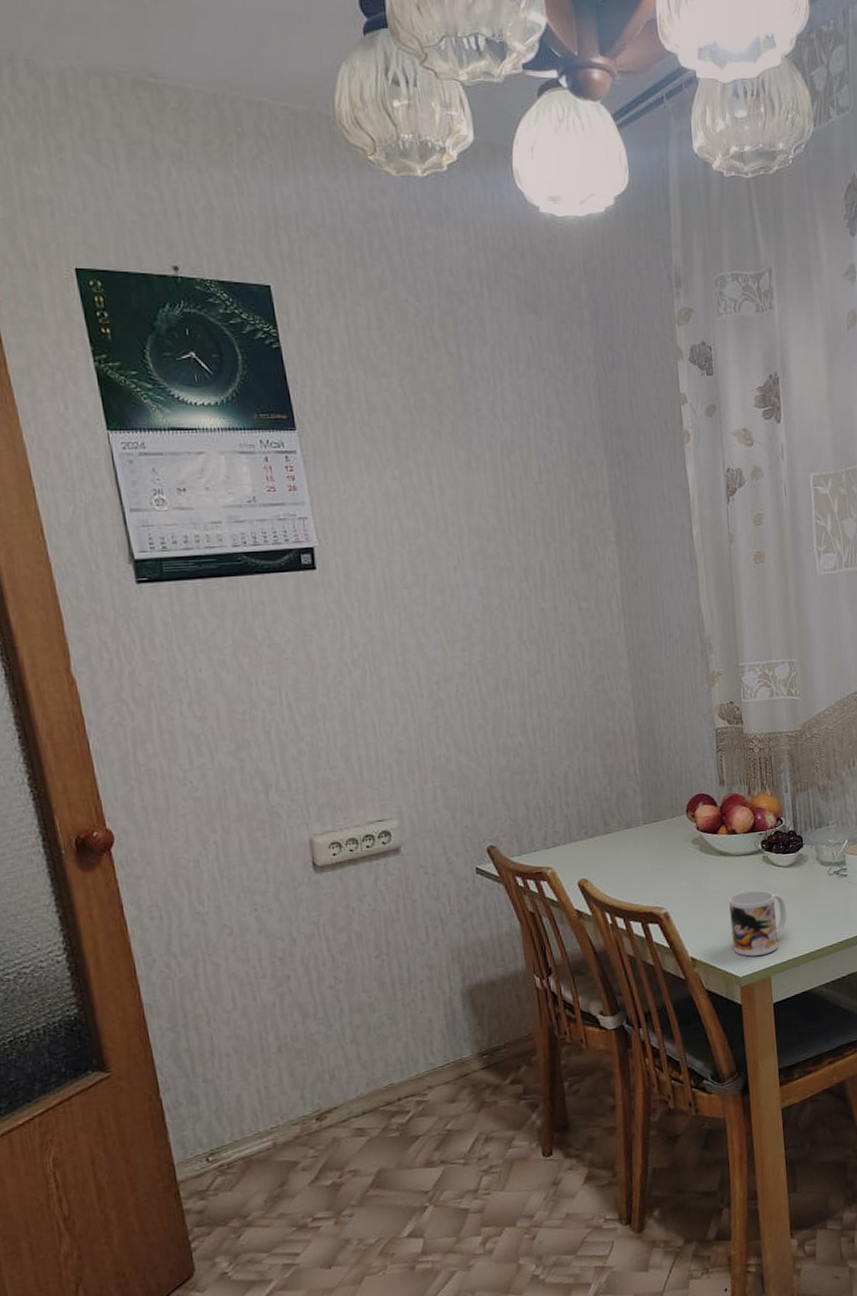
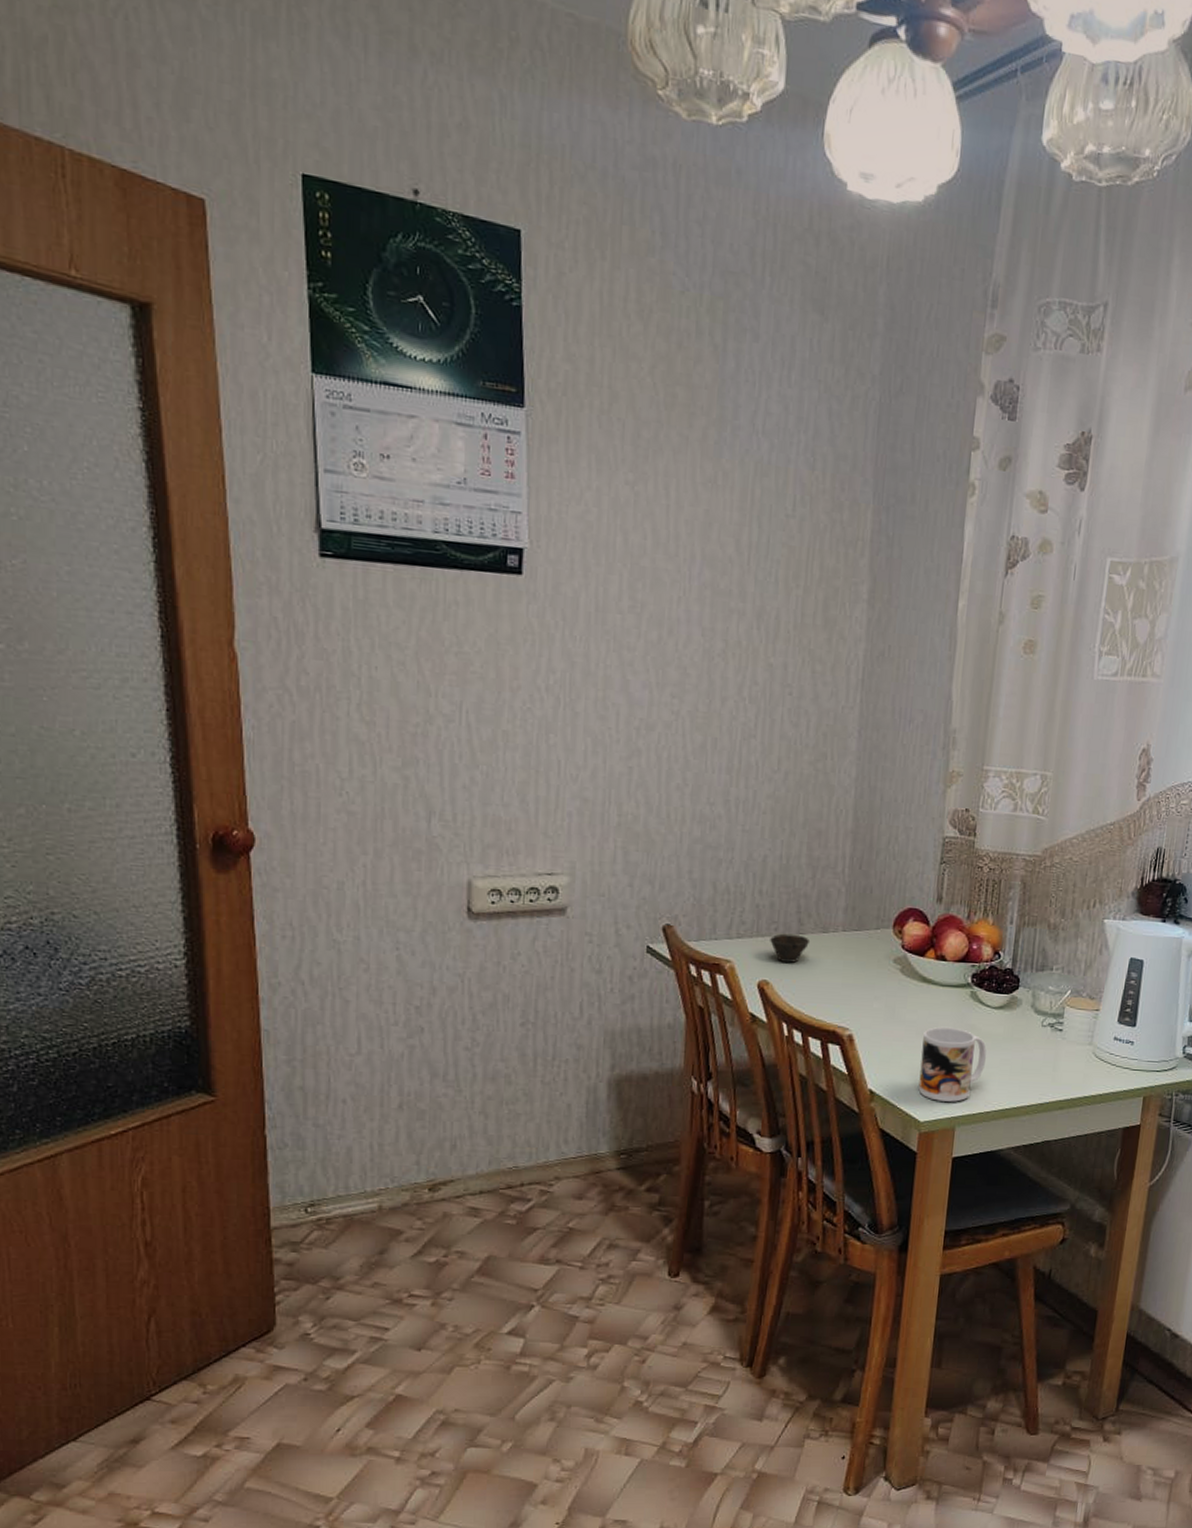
cup: none [582,834,618,861] -> present [770,933,811,963]

